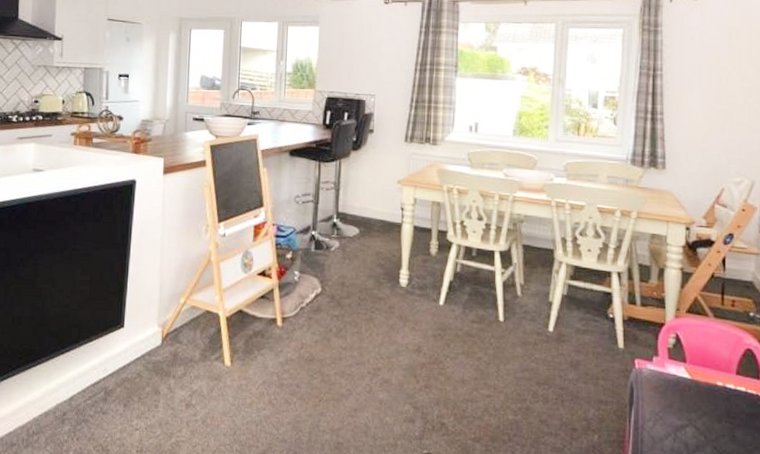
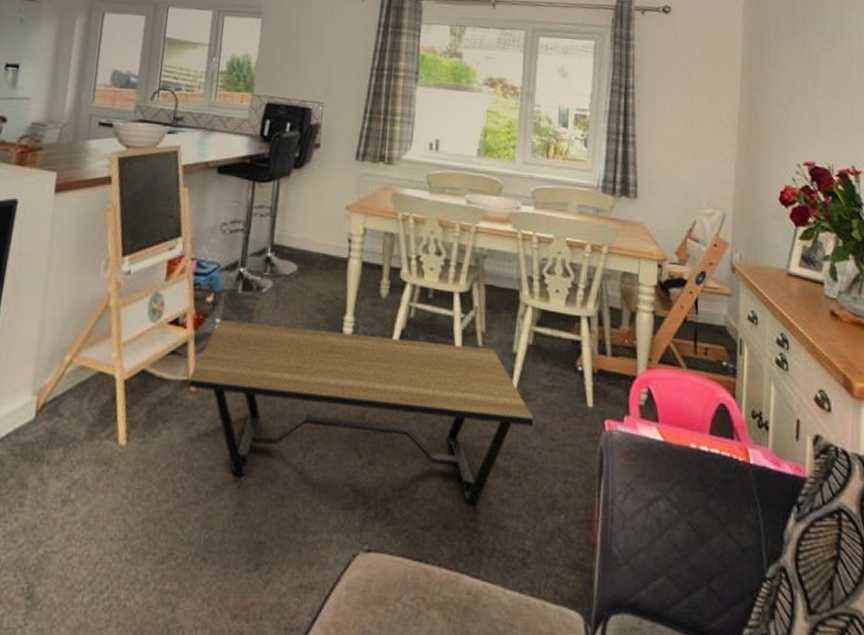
coffee table: none [275,272,569,423] -> present [187,319,534,504]

